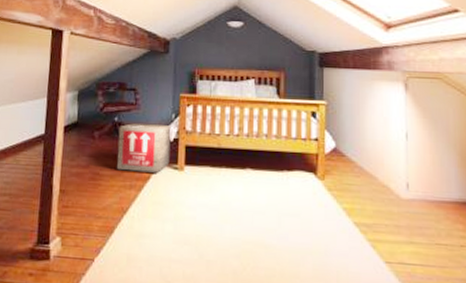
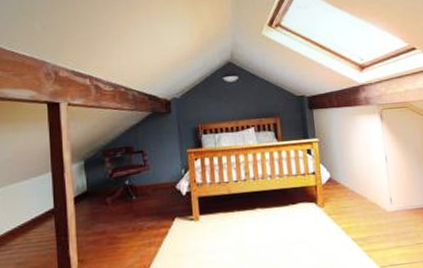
wooden crate: present [117,123,171,173] -> none [131,181,185,230]

